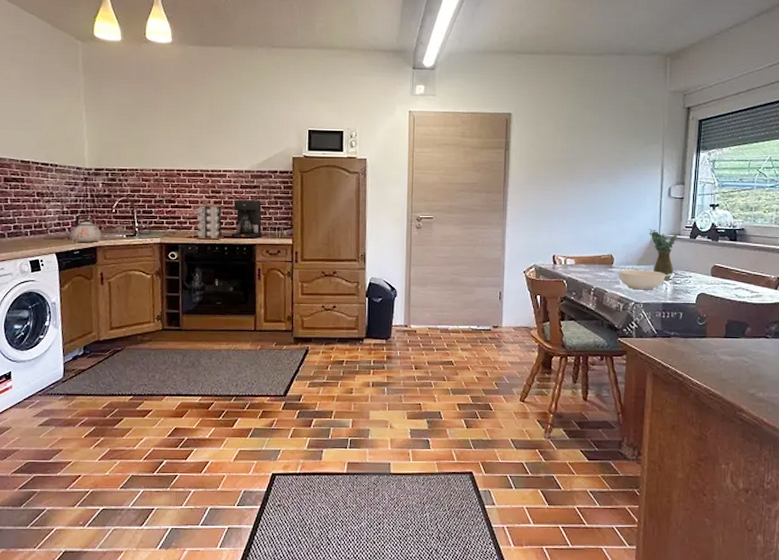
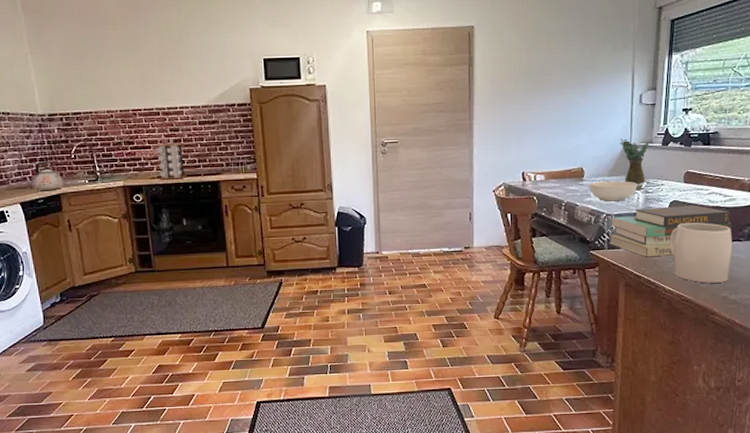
coffee maker: present [231,200,262,239] -> none [193,136,225,176]
books: none [637,298,759,349] -> present [609,205,732,258]
mug: none [697,315,760,379] -> present [669,222,732,283]

